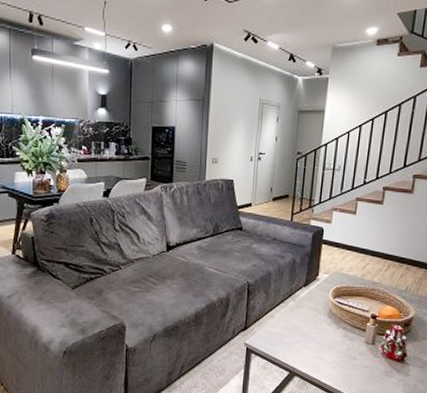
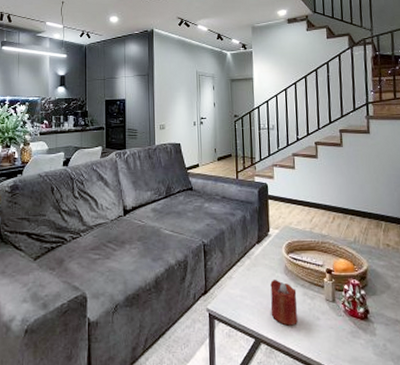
candle: none [308,321,337,363] -> present [270,280,298,326]

